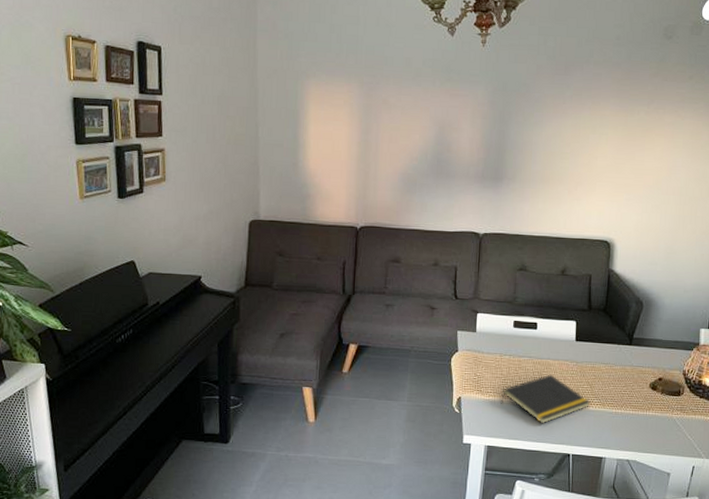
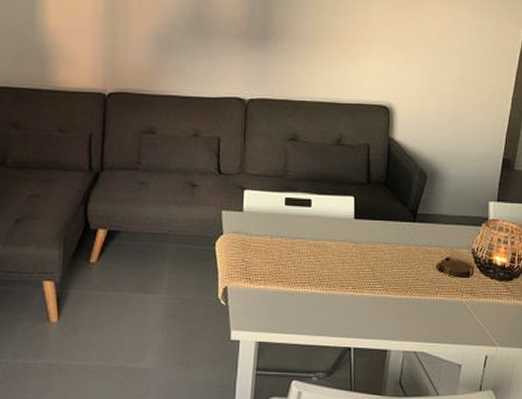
notepad: present [501,374,591,424] -> none [273,257,373,315]

